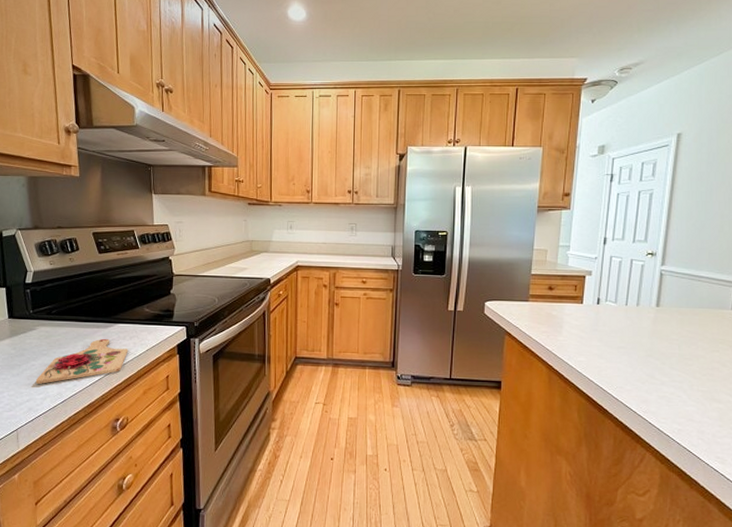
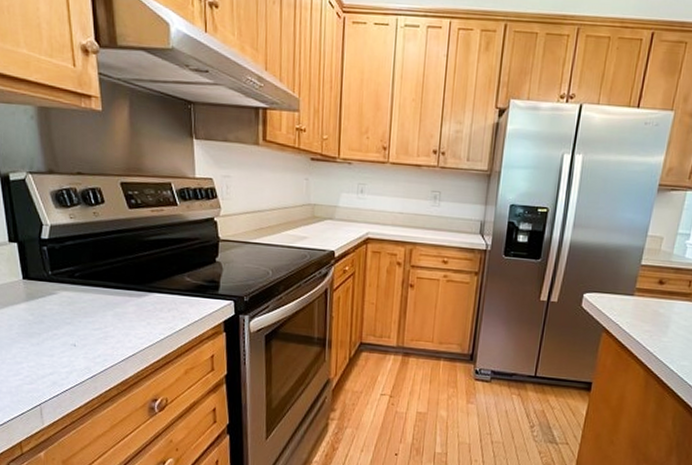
cutting board: present [35,338,128,384] -> none [59,309,167,356]

